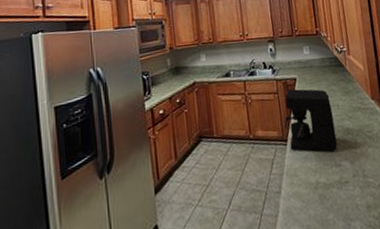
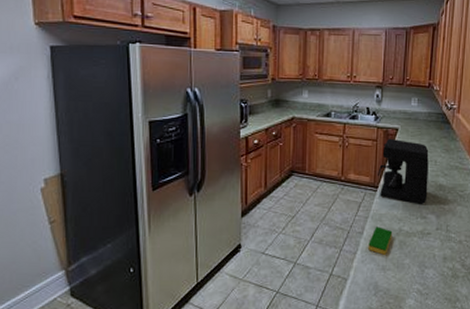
dish sponge: none [288,182,312,214] -> present [368,226,393,255]

